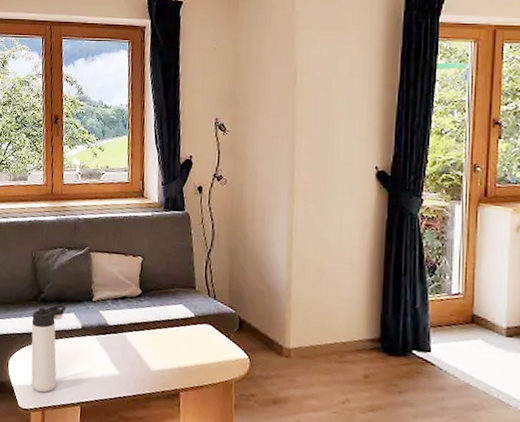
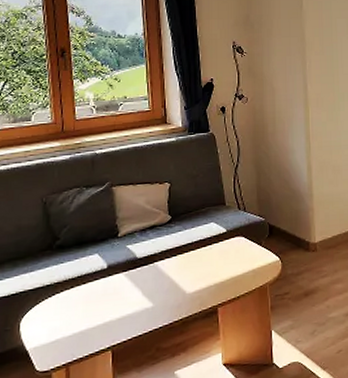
thermos bottle: present [31,304,67,393] -> none [46,246,88,349]

